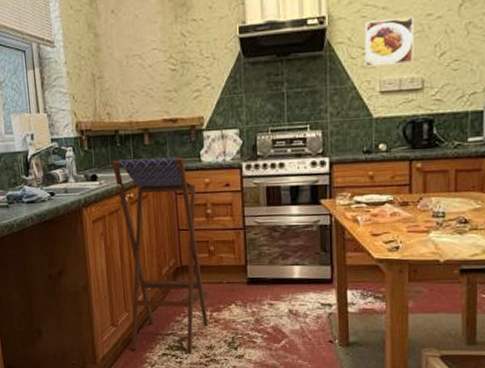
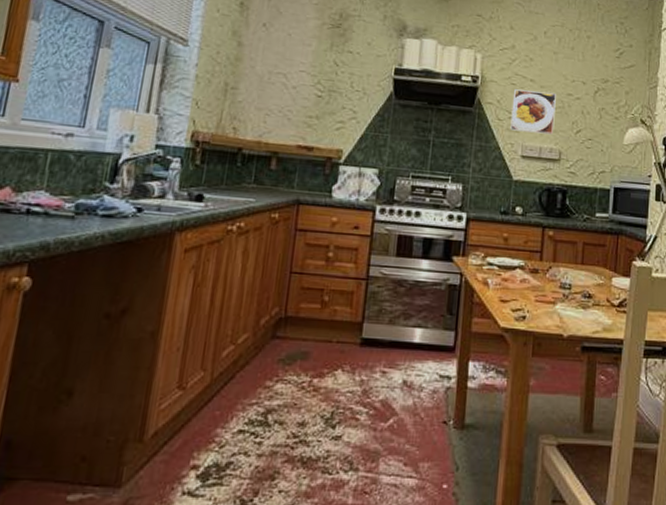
stool: present [112,156,209,353] -> none [198,181,320,431]

